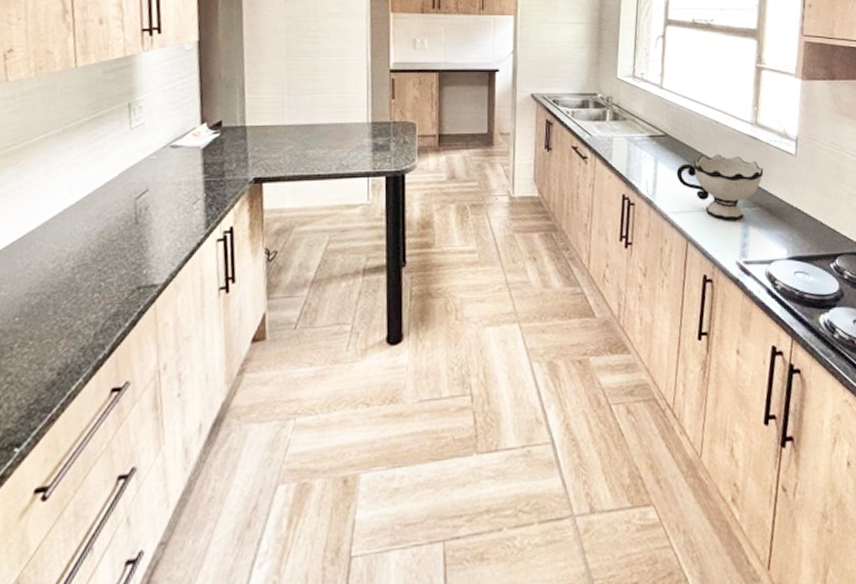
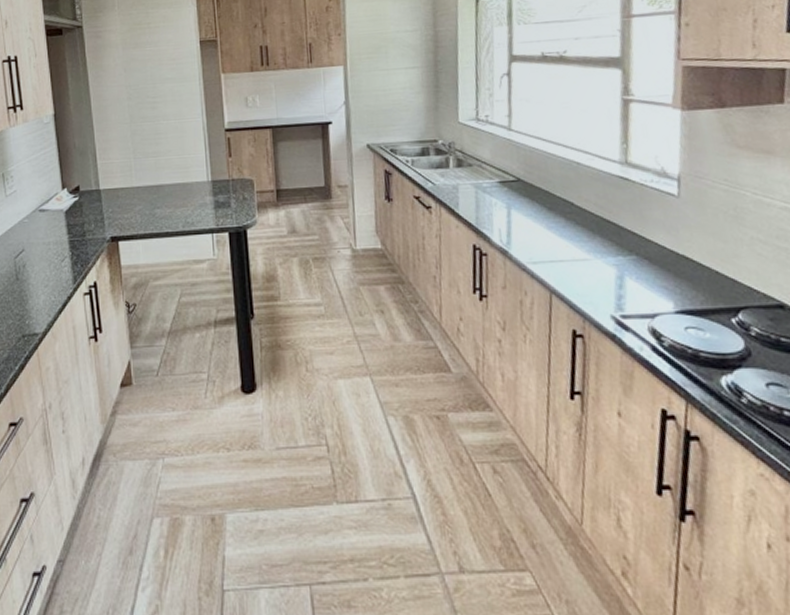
bowl: present [676,154,764,221] -> none [533,198,640,271]

